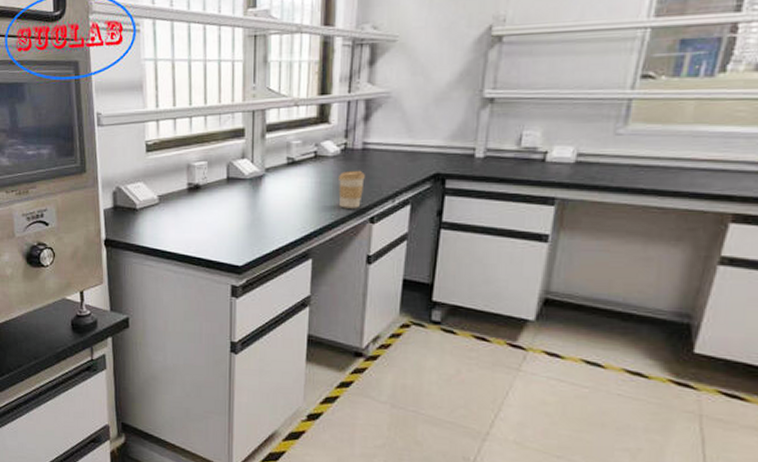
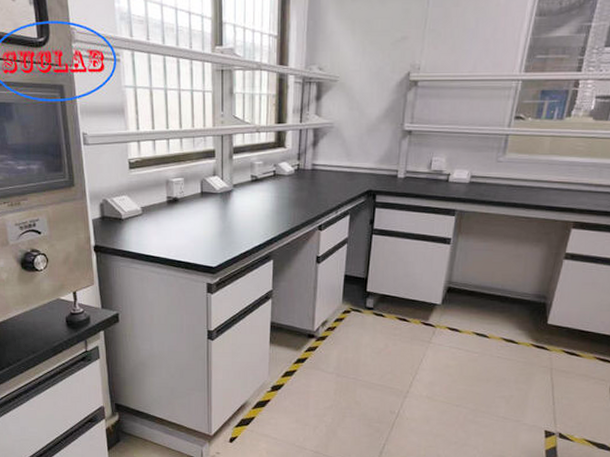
coffee cup: present [337,170,365,208] -> none [292,187,314,218]

